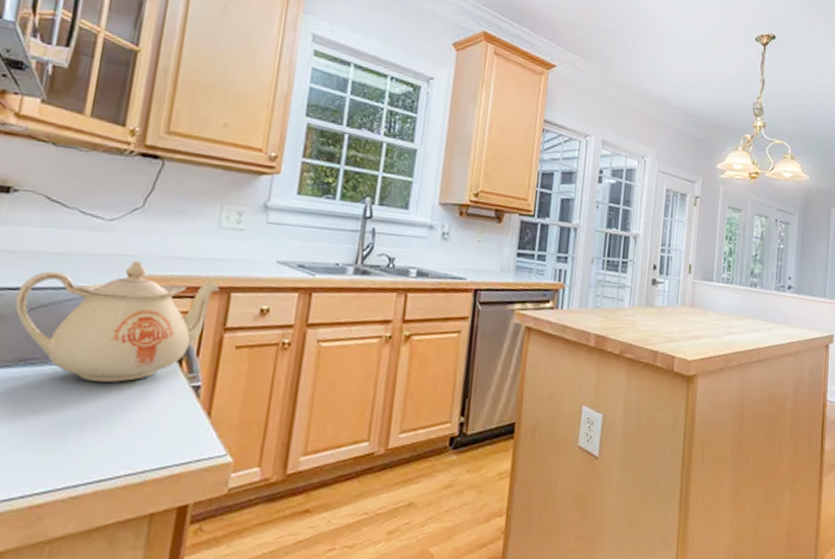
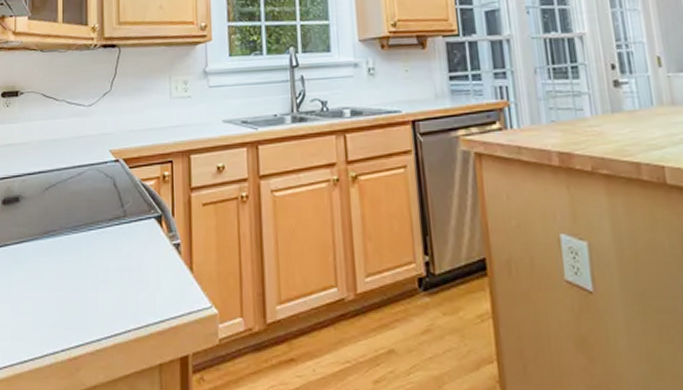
teapot: present [14,261,220,382] -> none [34,137,181,246]

